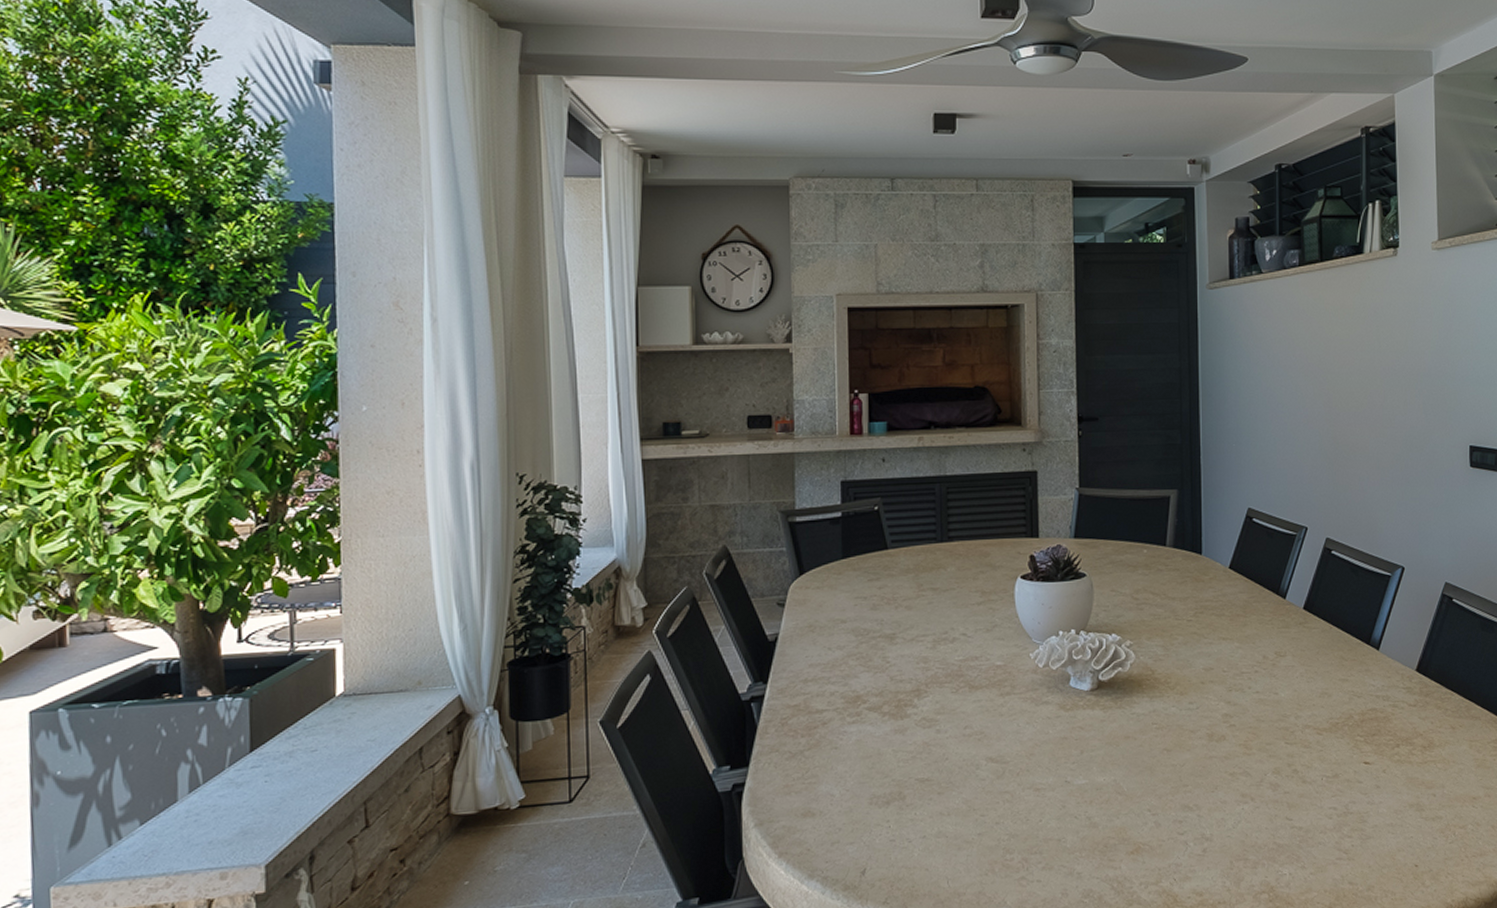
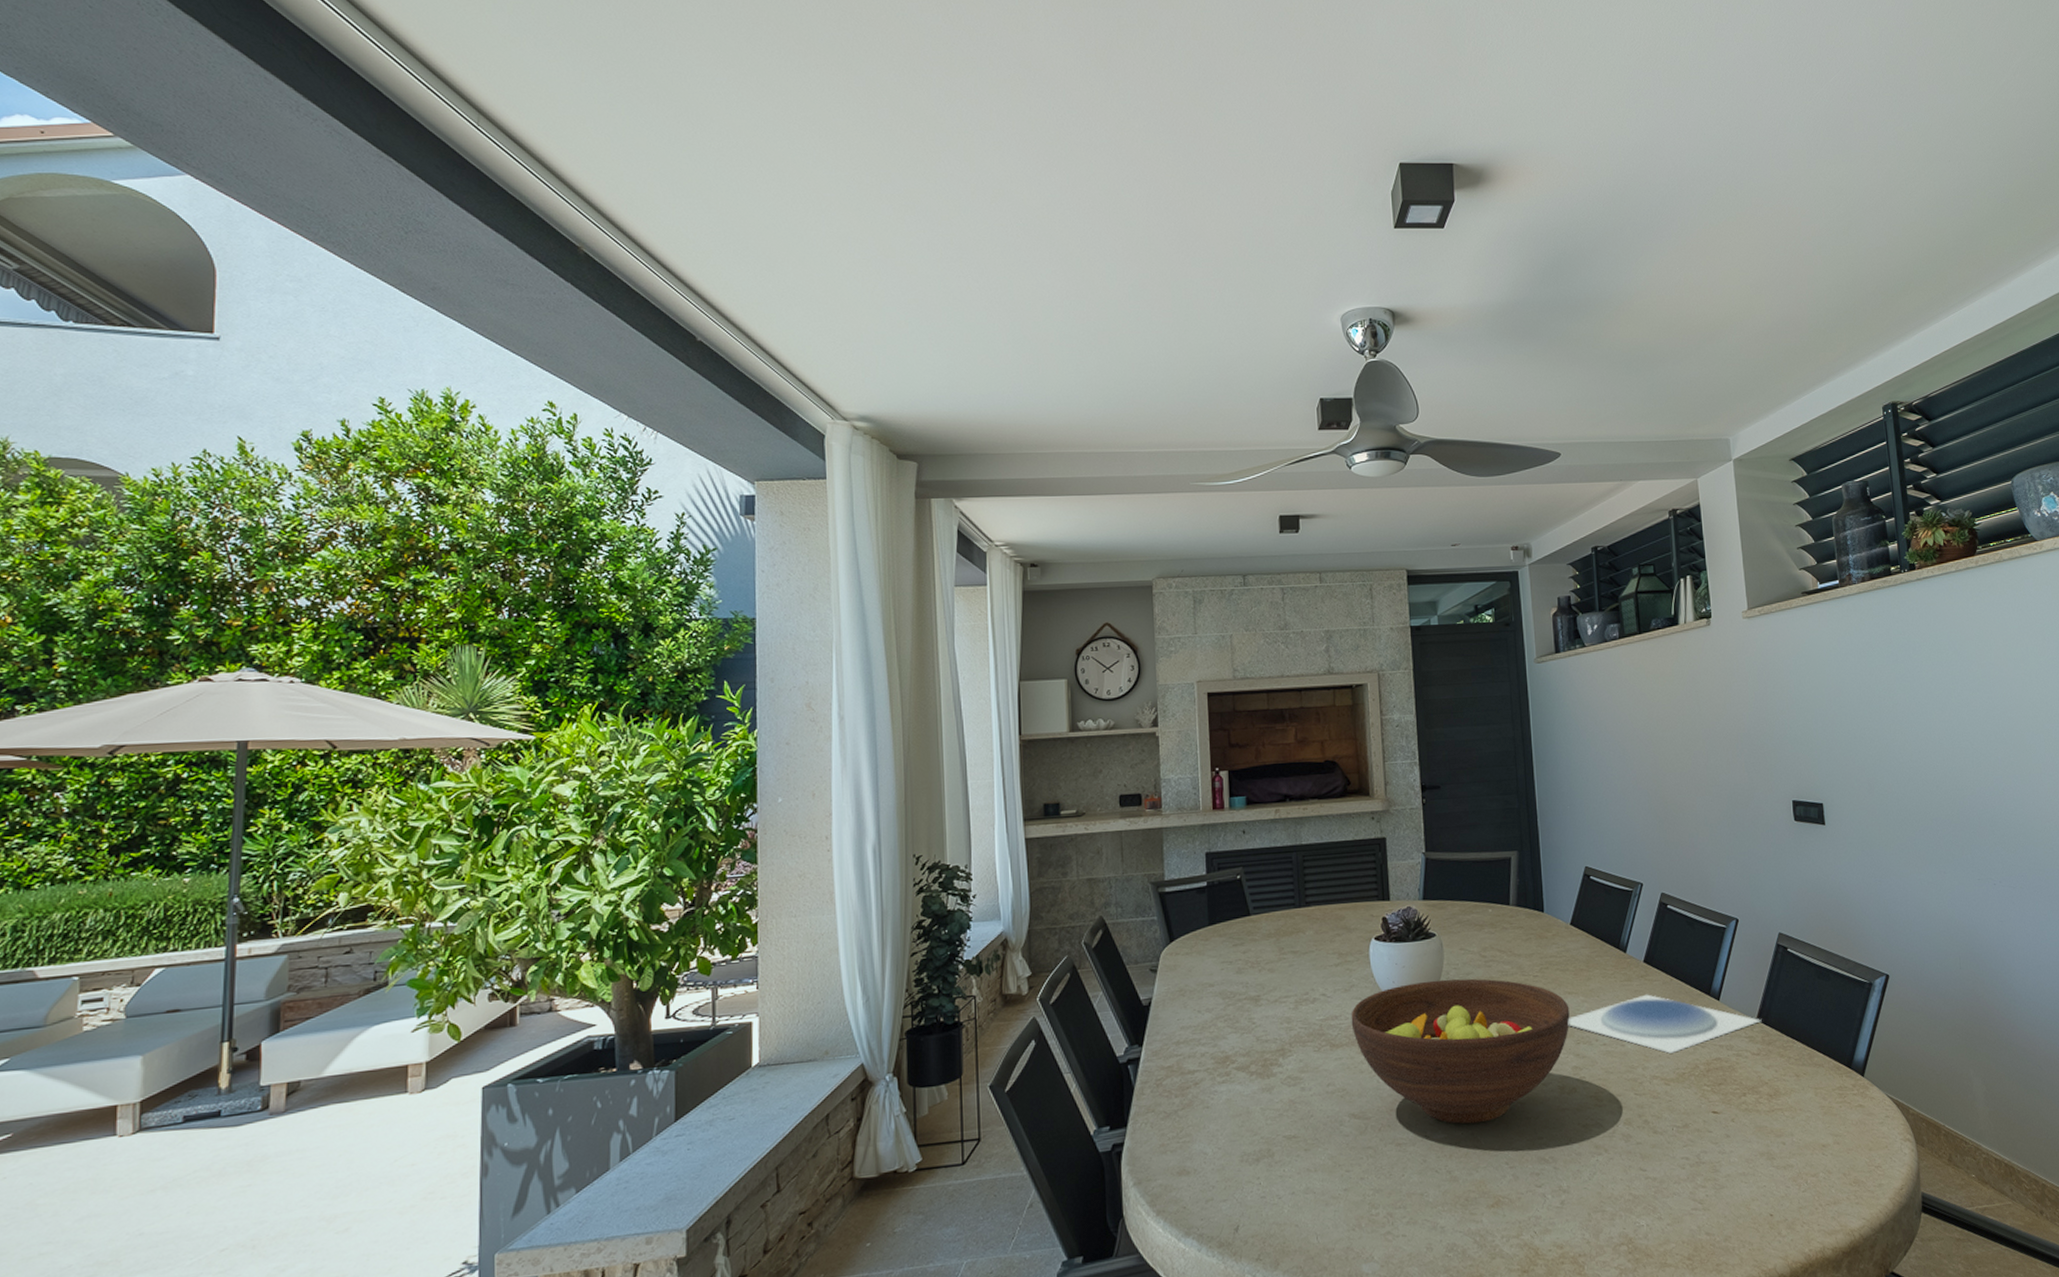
fruit bowl: none [992,621,1223,770] -> present [1351,978,1570,1124]
plate: none [1220,642,1421,703] -> present [1568,994,1762,1053]

